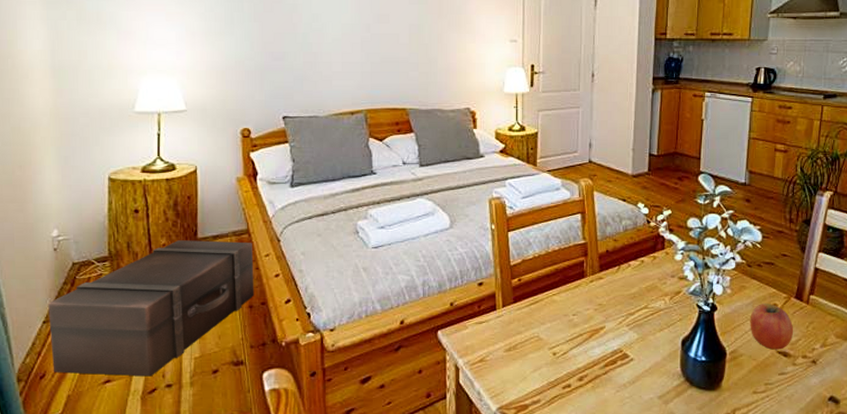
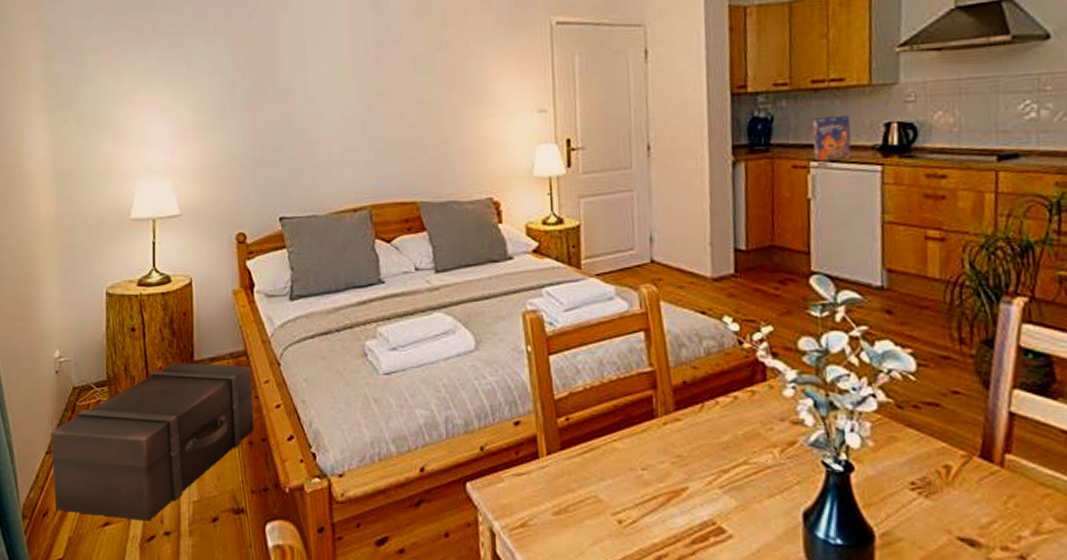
cereal box: none [709,60,734,93] -> present [812,115,852,162]
fruit: present [750,302,794,350] -> none [908,462,983,535]

